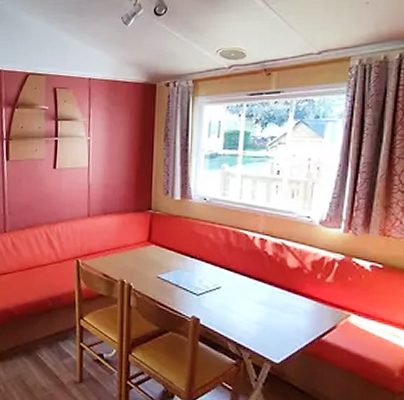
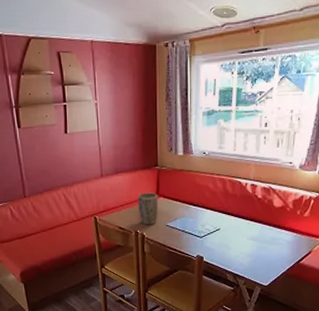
plant pot: none [126,237,150,276] -> present [138,192,159,226]

